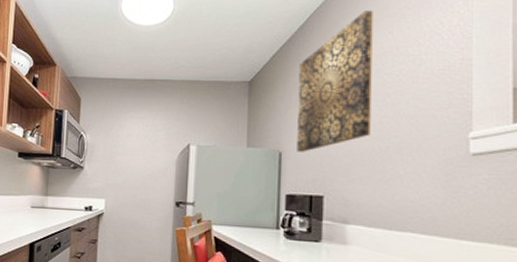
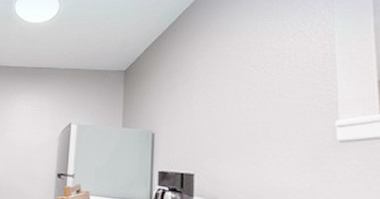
wall art: present [297,10,373,152] -> none [168,11,238,134]

